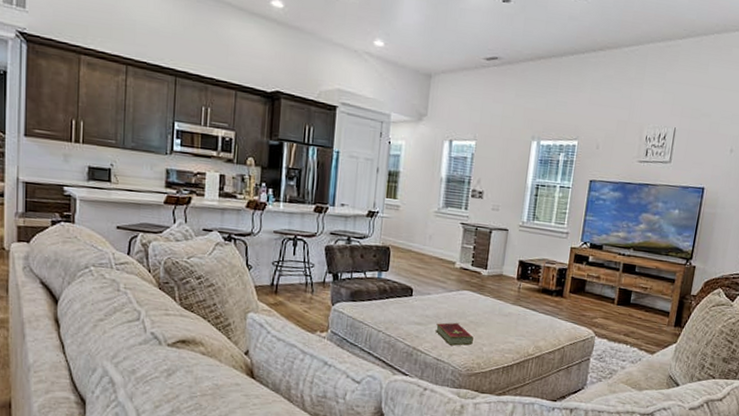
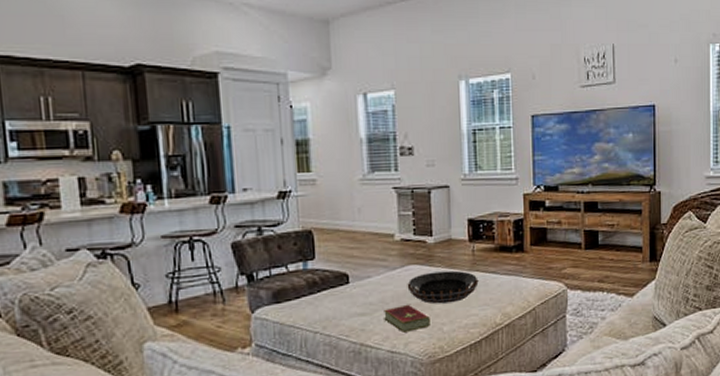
decorative bowl: none [459,299,520,329] -> present [407,270,479,304]

